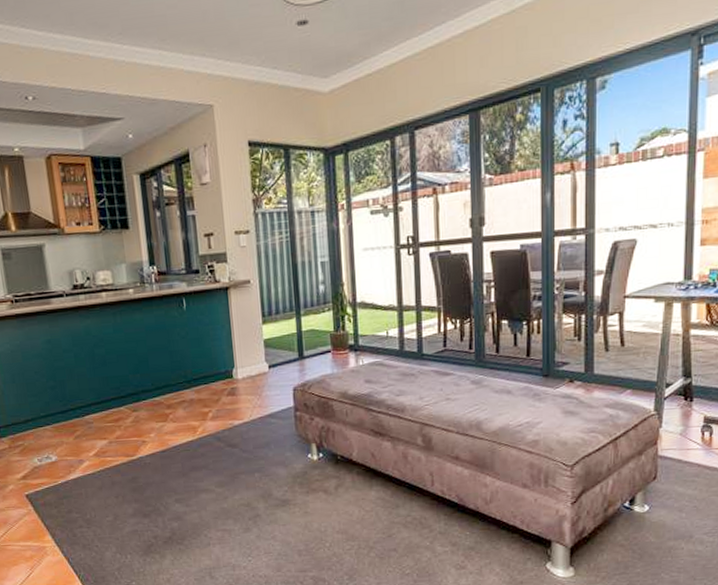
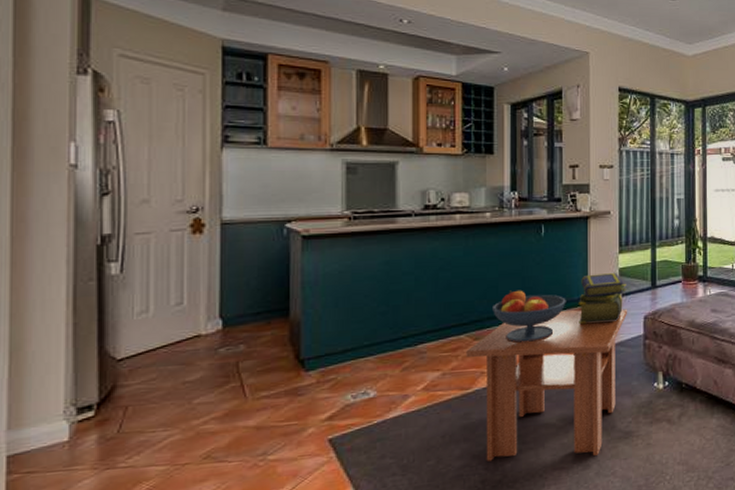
coffee table: none [127,381,277,520] -> present [466,309,628,461]
fruit bowl: none [145,364,214,414] -> present [493,290,566,343]
stack of books: none [226,343,273,396] -> present [579,272,627,324]

